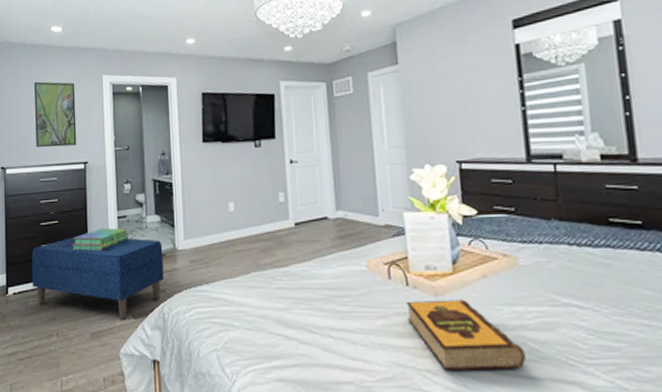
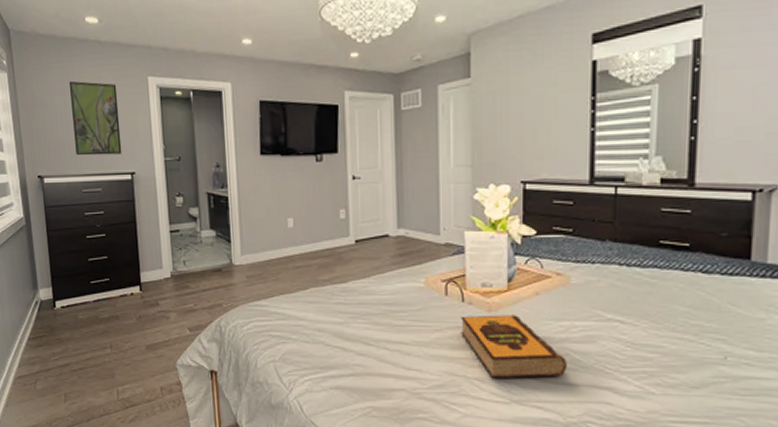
bench: present [31,237,164,320] -> none [79,251,221,333]
stack of books: present [72,228,129,251] -> none [122,242,182,265]

